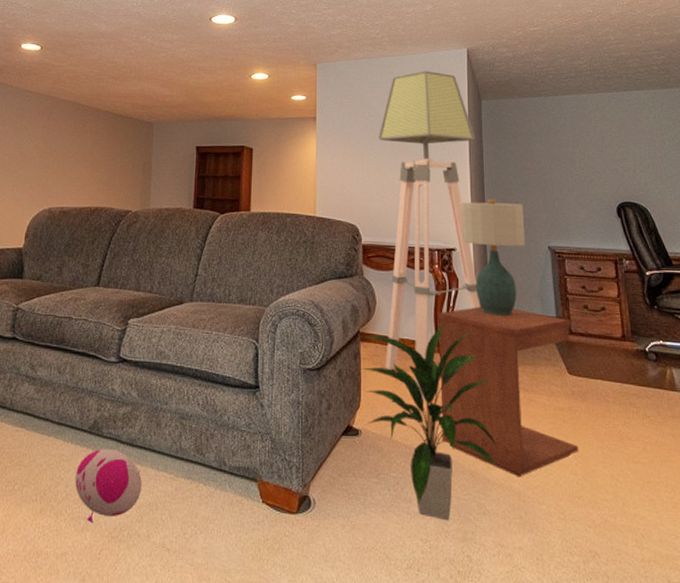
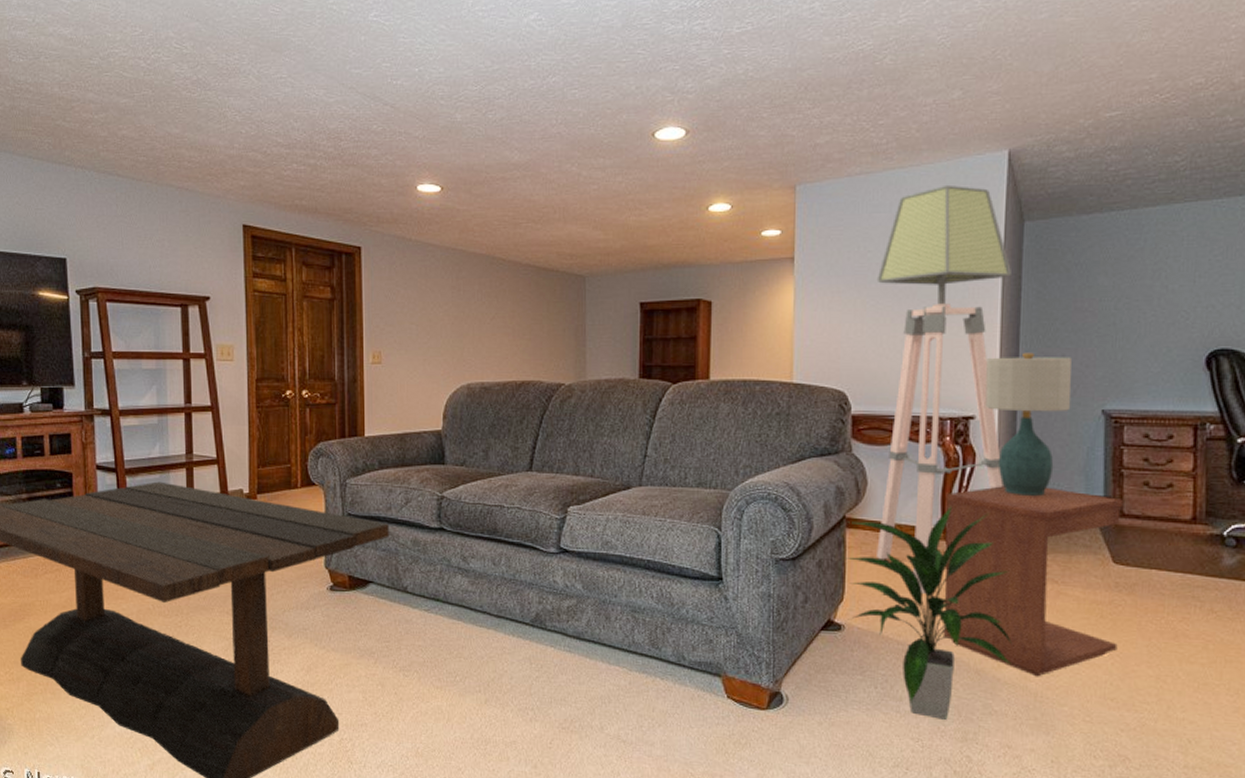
plush toy: present [75,448,142,523] -> none [520,641,591,714]

